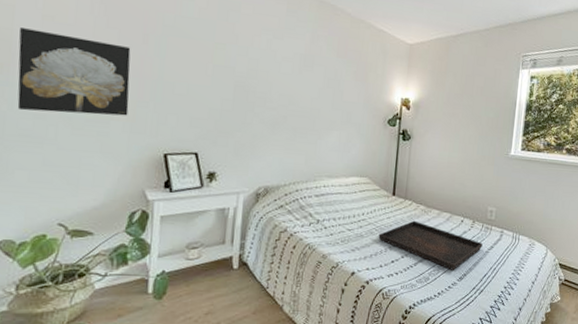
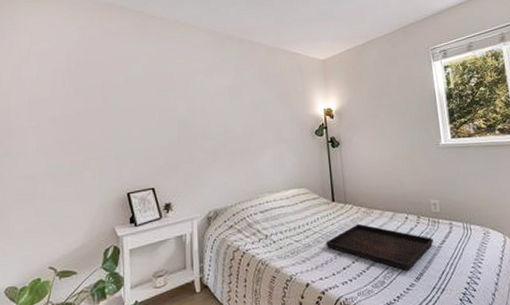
wall art: present [17,28,131,116] -> none [13,107,96,174]

